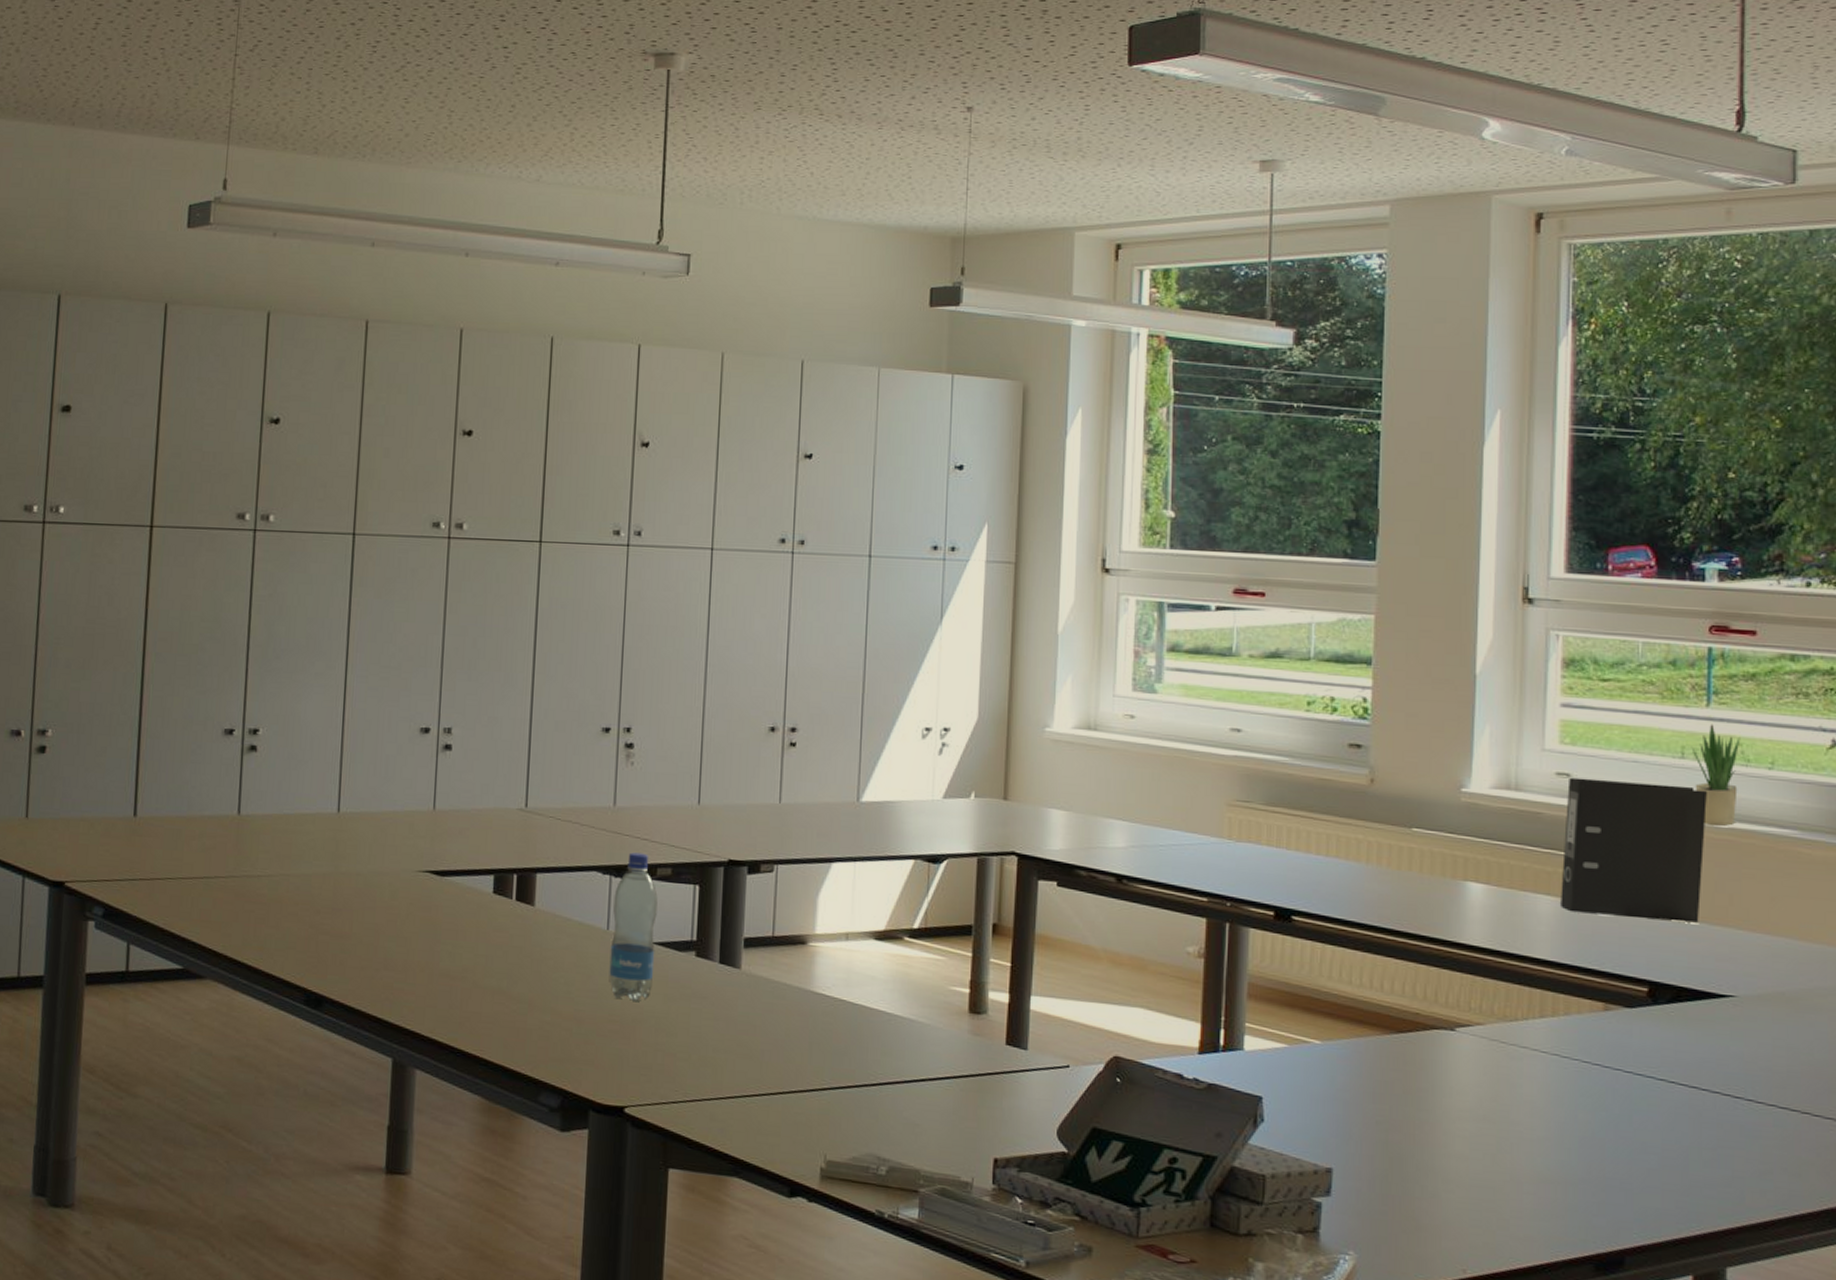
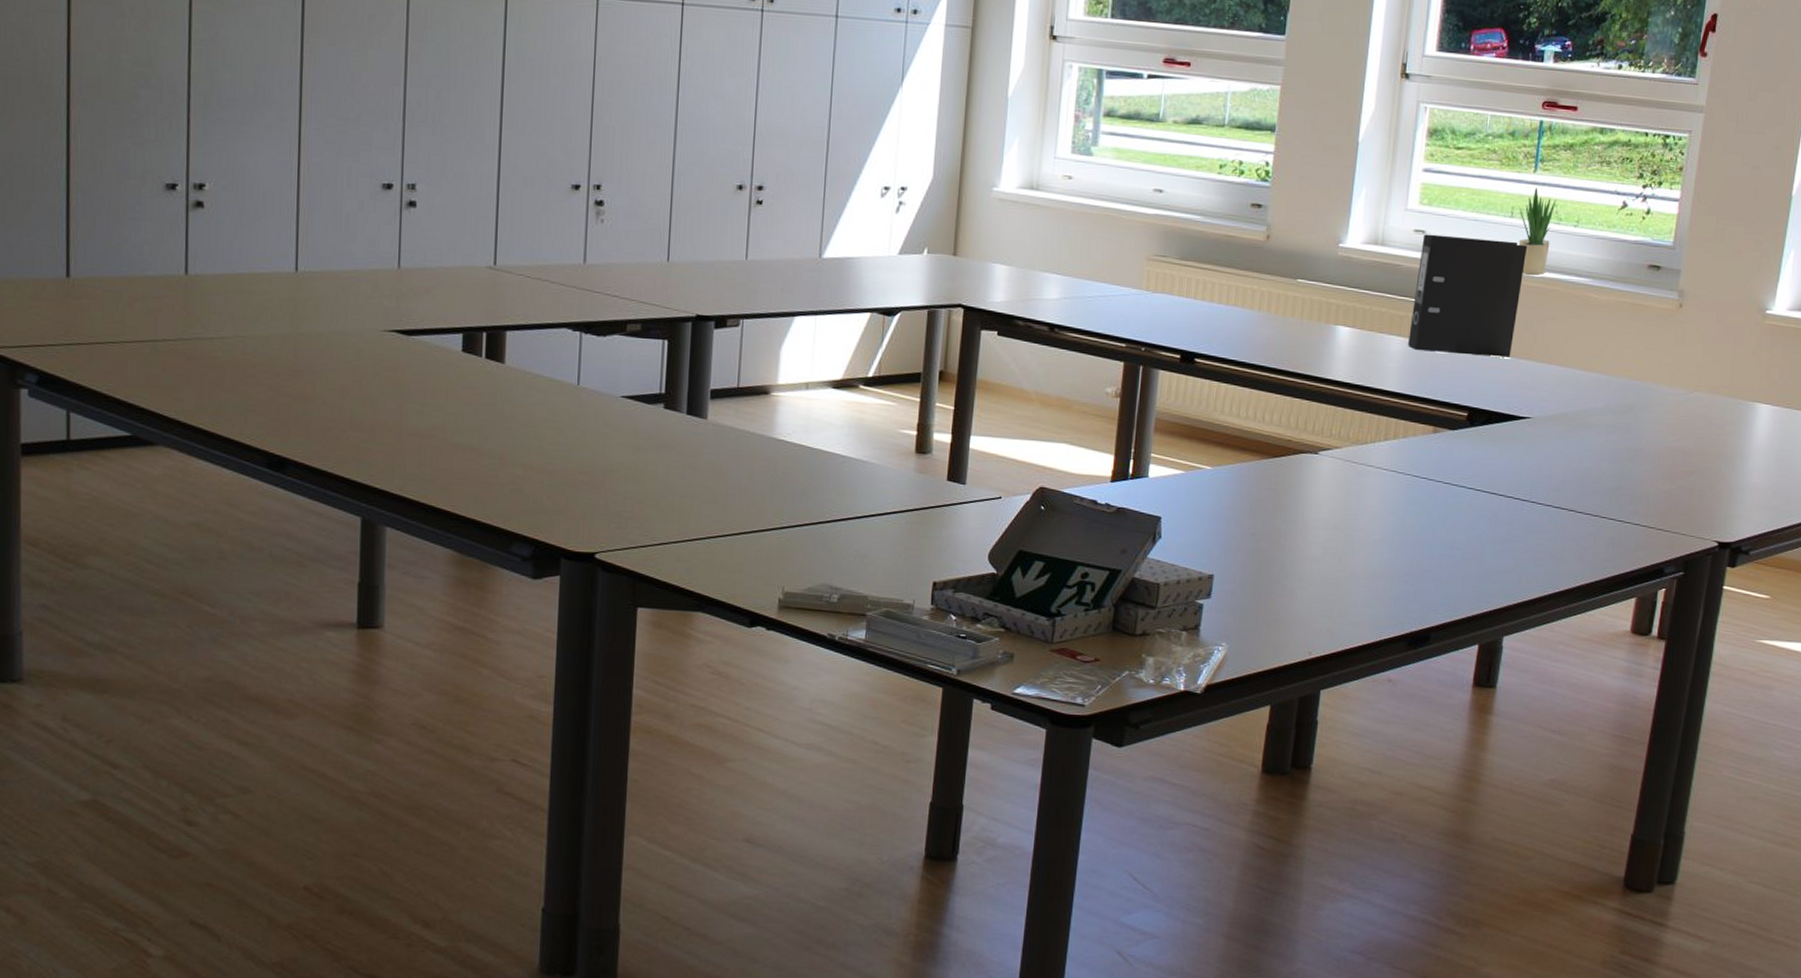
bottle: present [609,852,658,1002] -> none [579,309,628,454]

